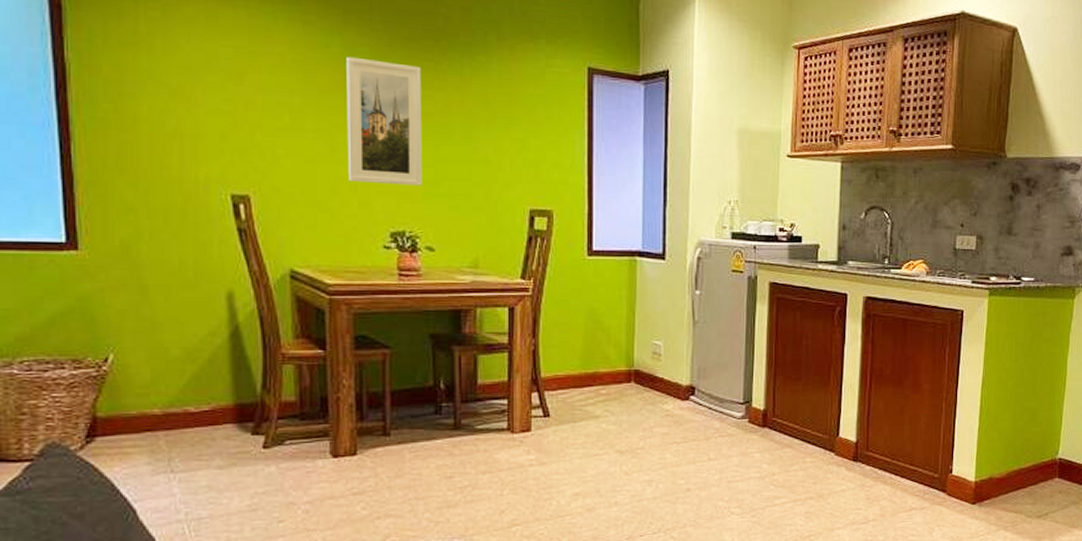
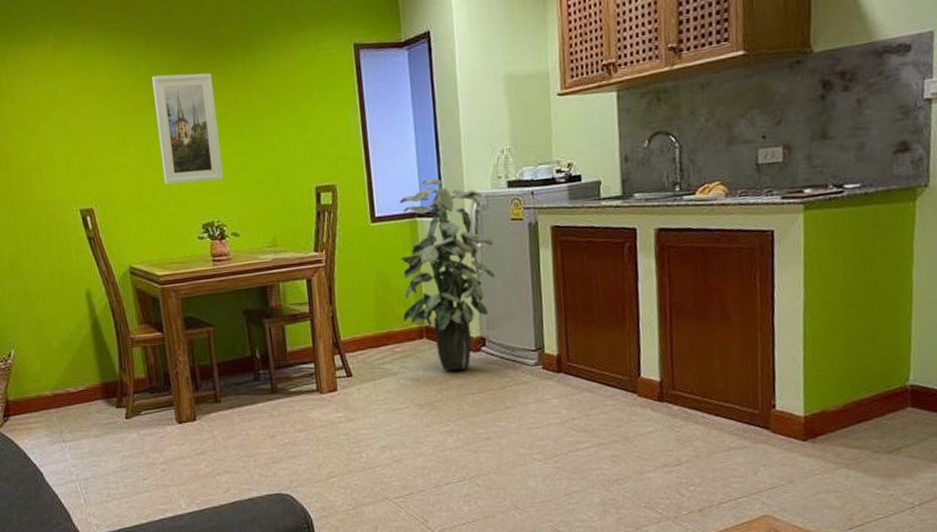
indoor plant: none [611,218,712,418] -> present [399,178,495,371]

